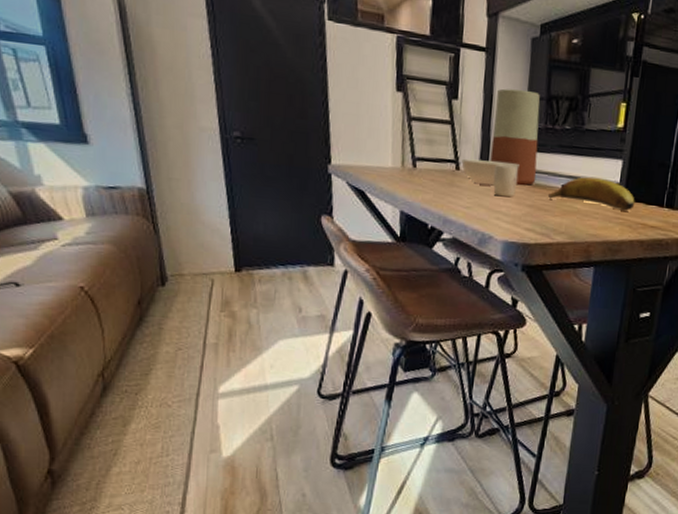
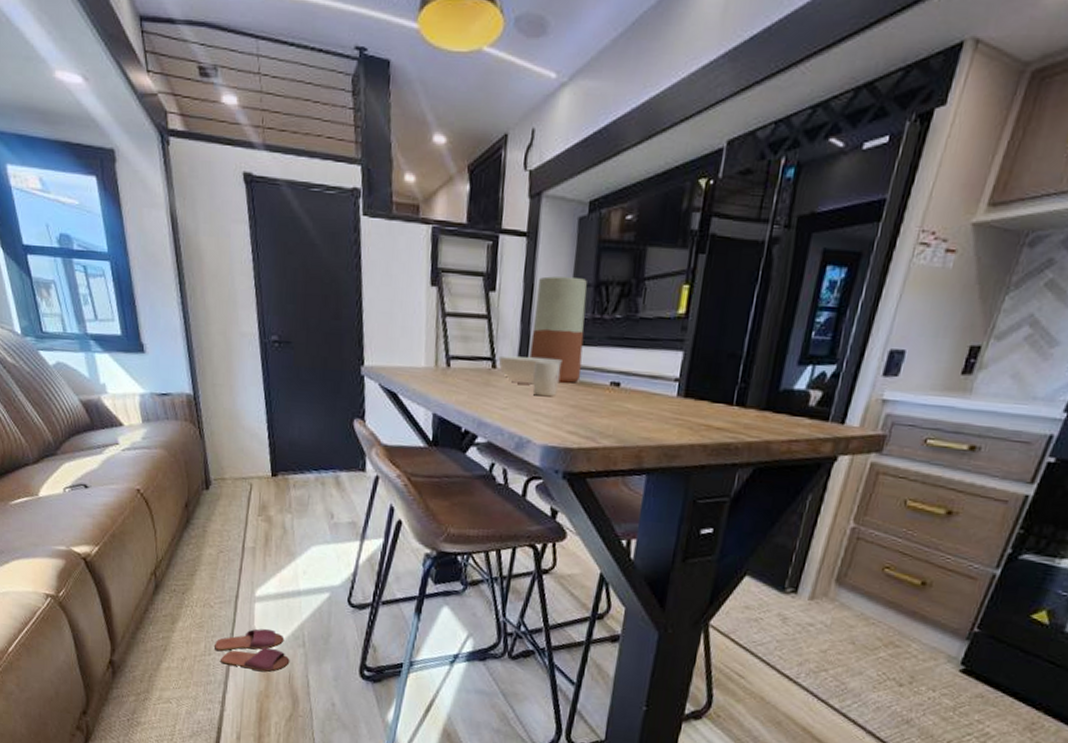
slippers: none [173,424,257,468] -> present [215,628,290,672]
fruit: present [547,177,635,211] -> none [593,372,698,411]

